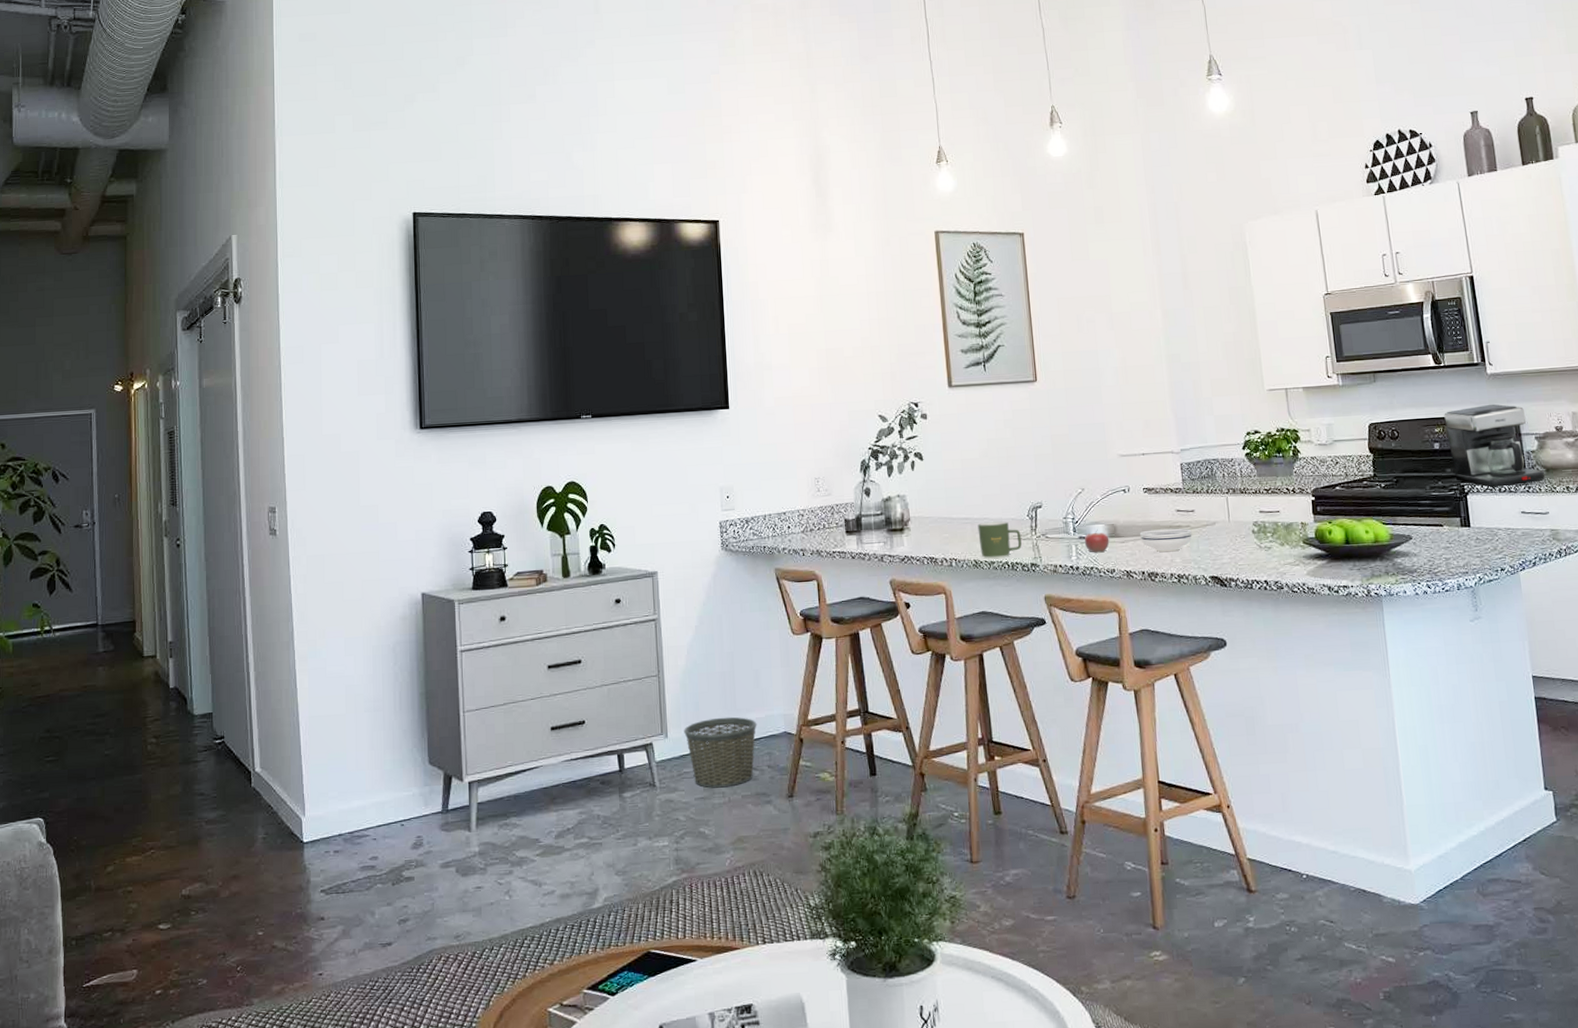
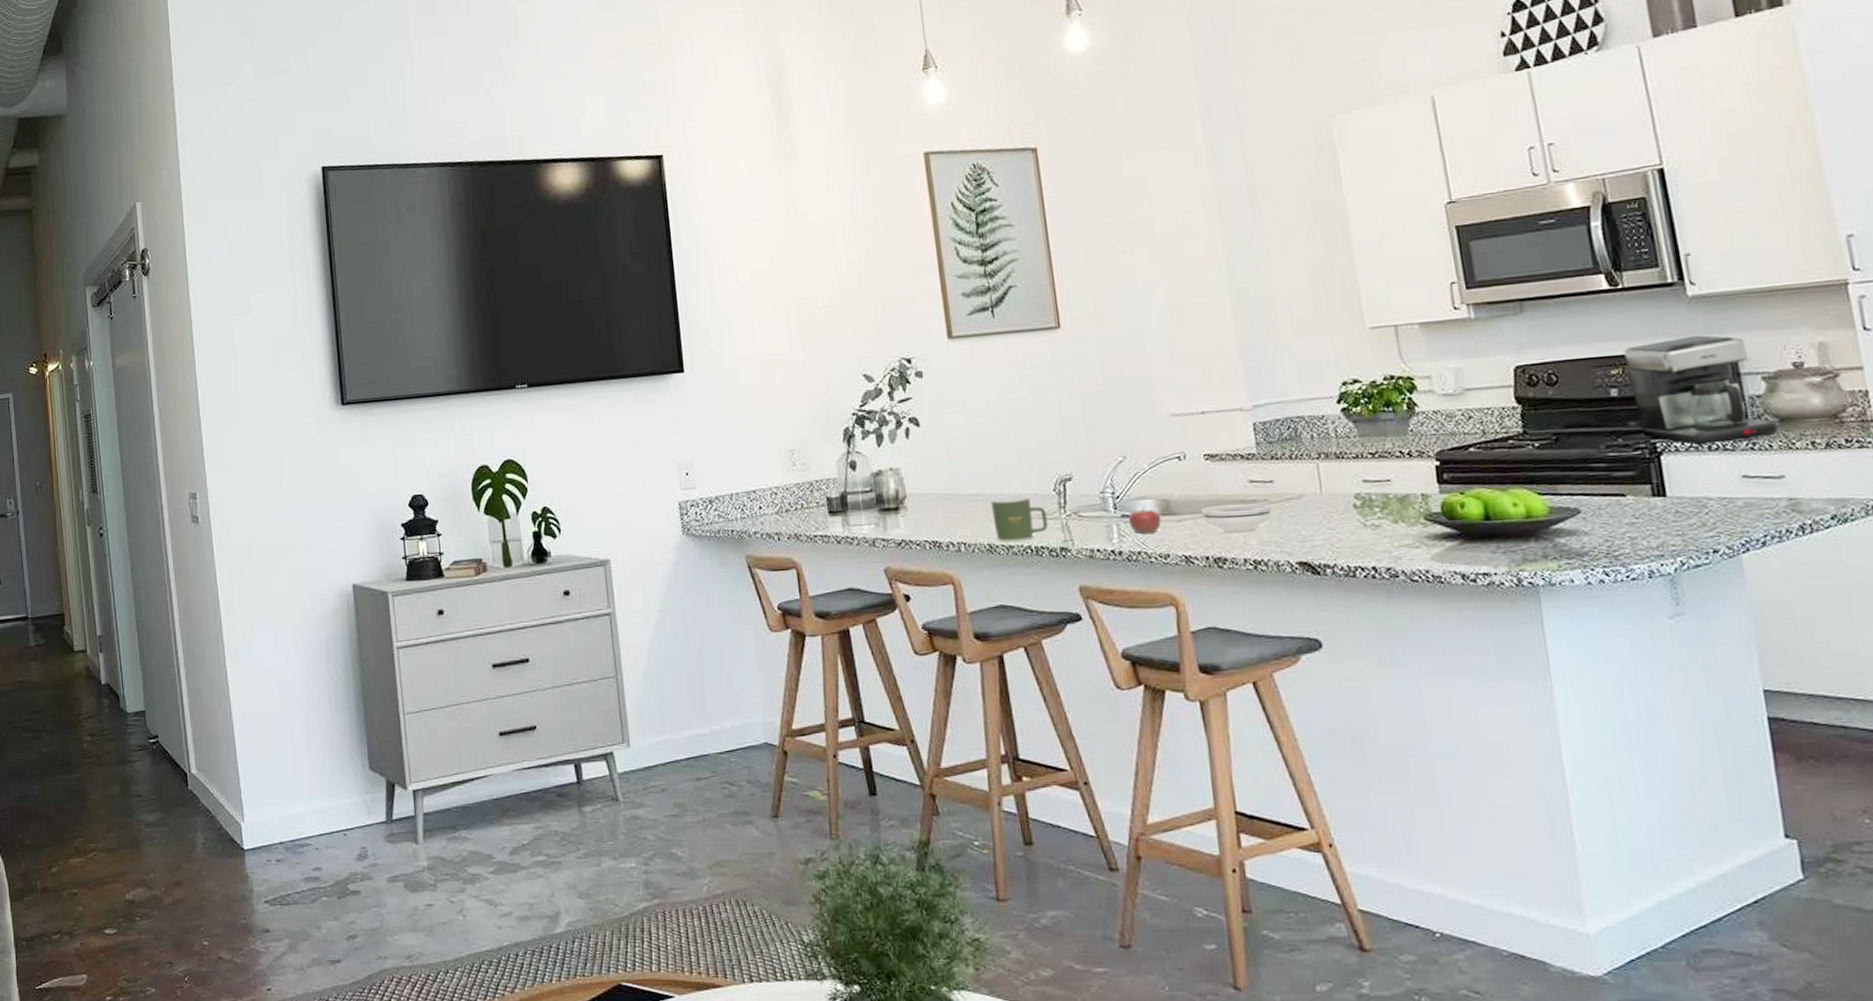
basket: present [684,716,757,788] -> none [648,724,733,805]

